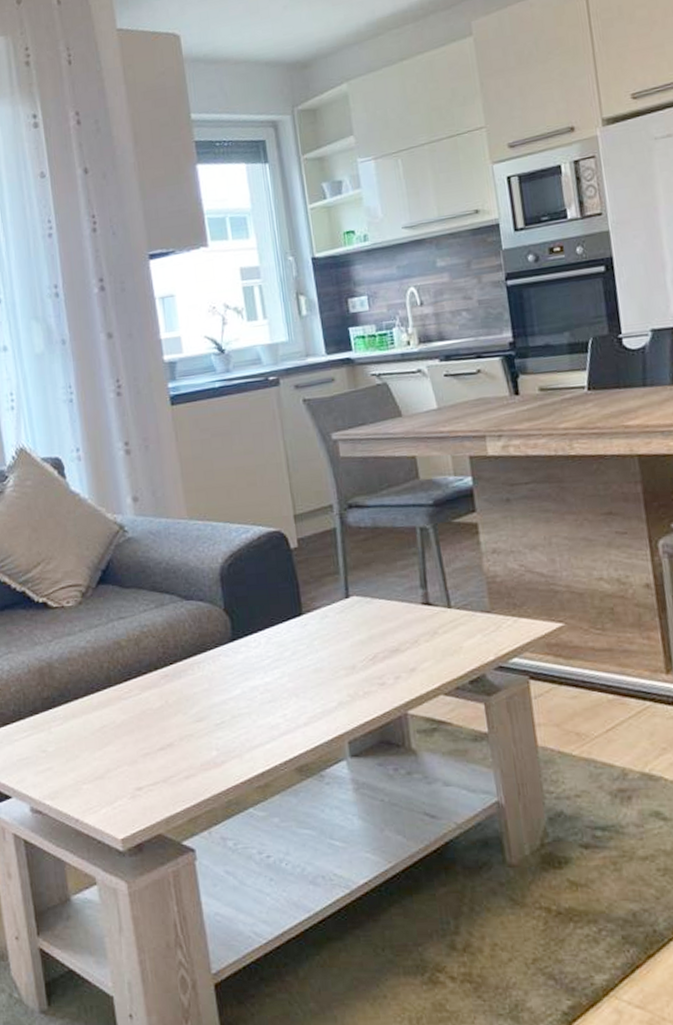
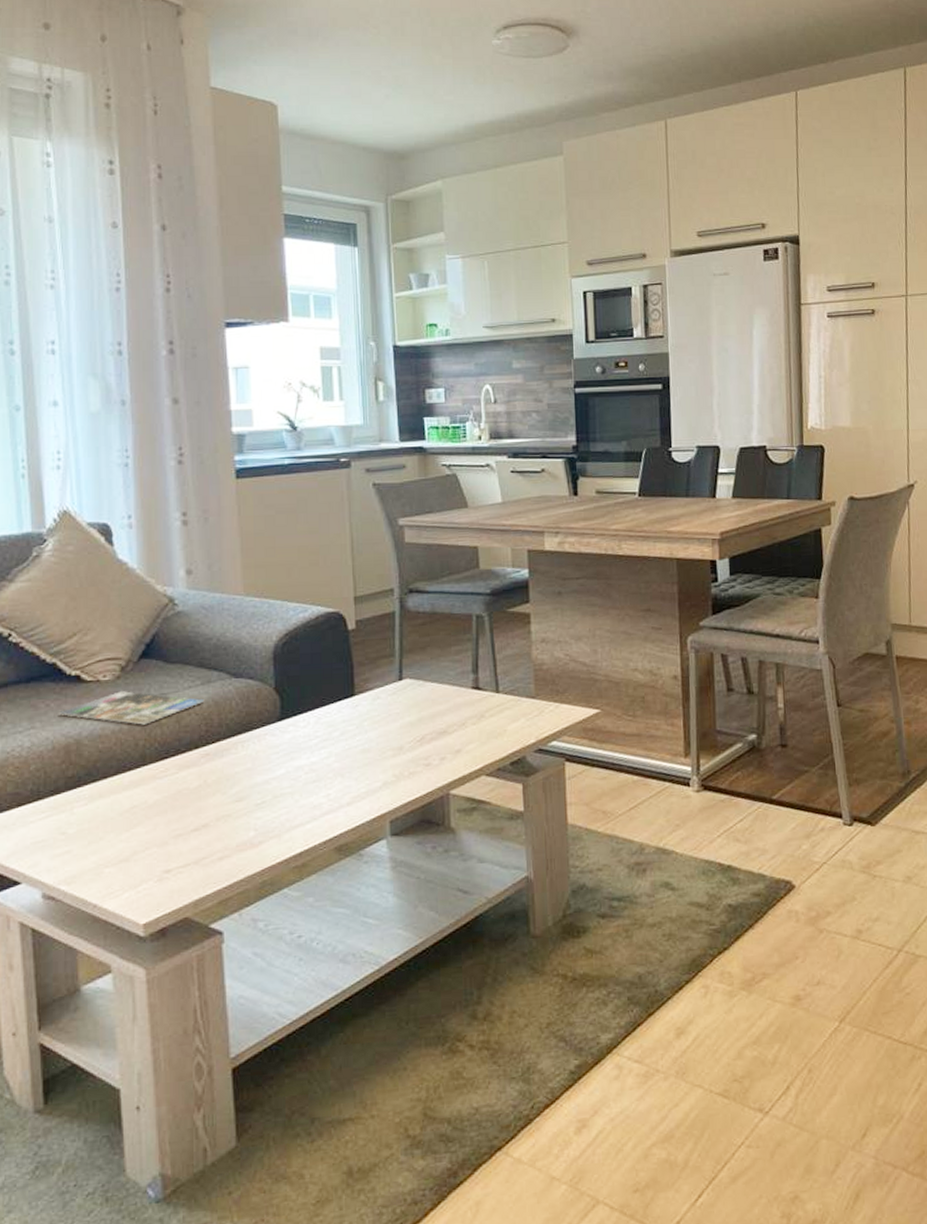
magazine: none [30,616,160,648] -> present [58,691,205,725]

